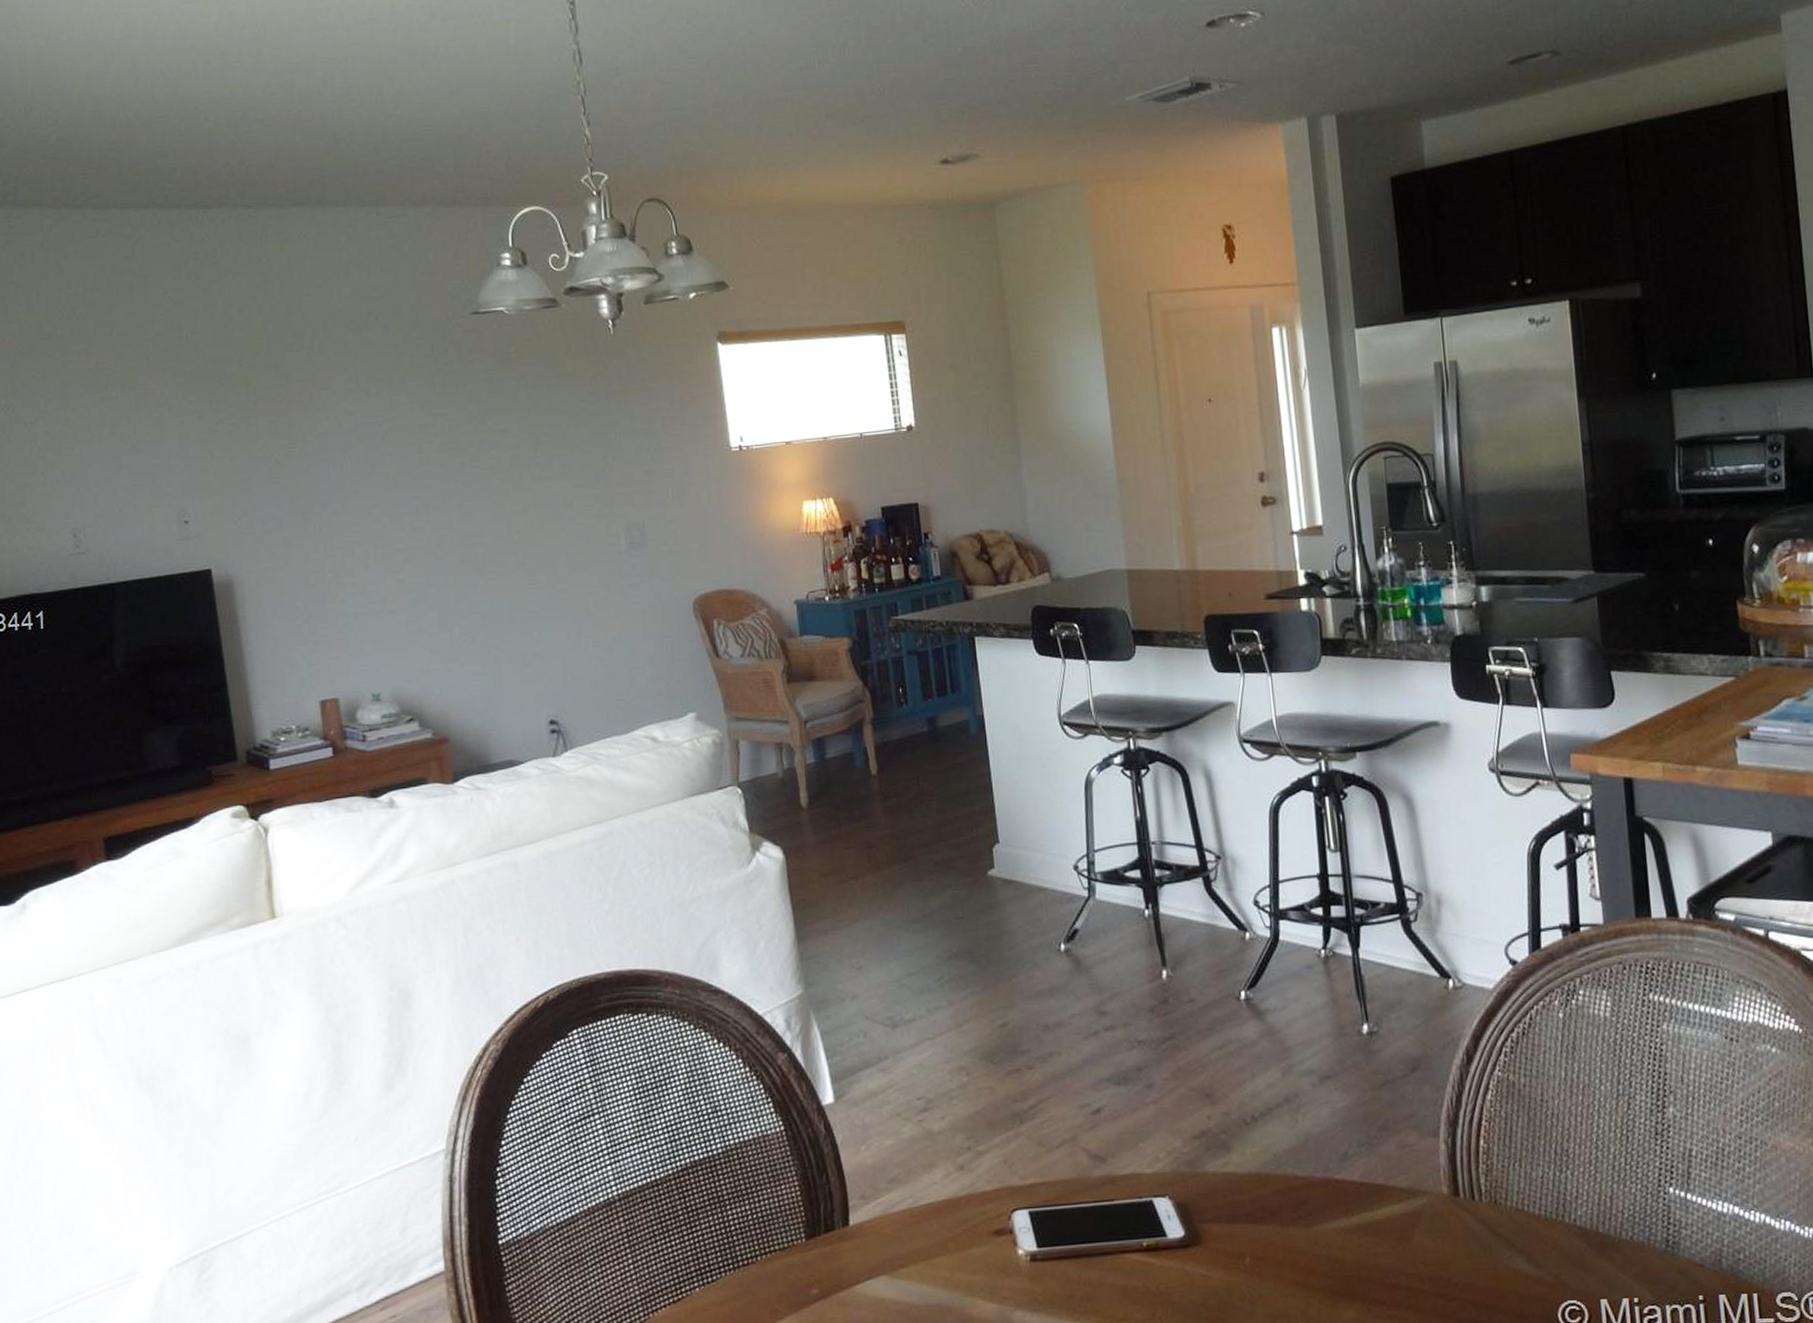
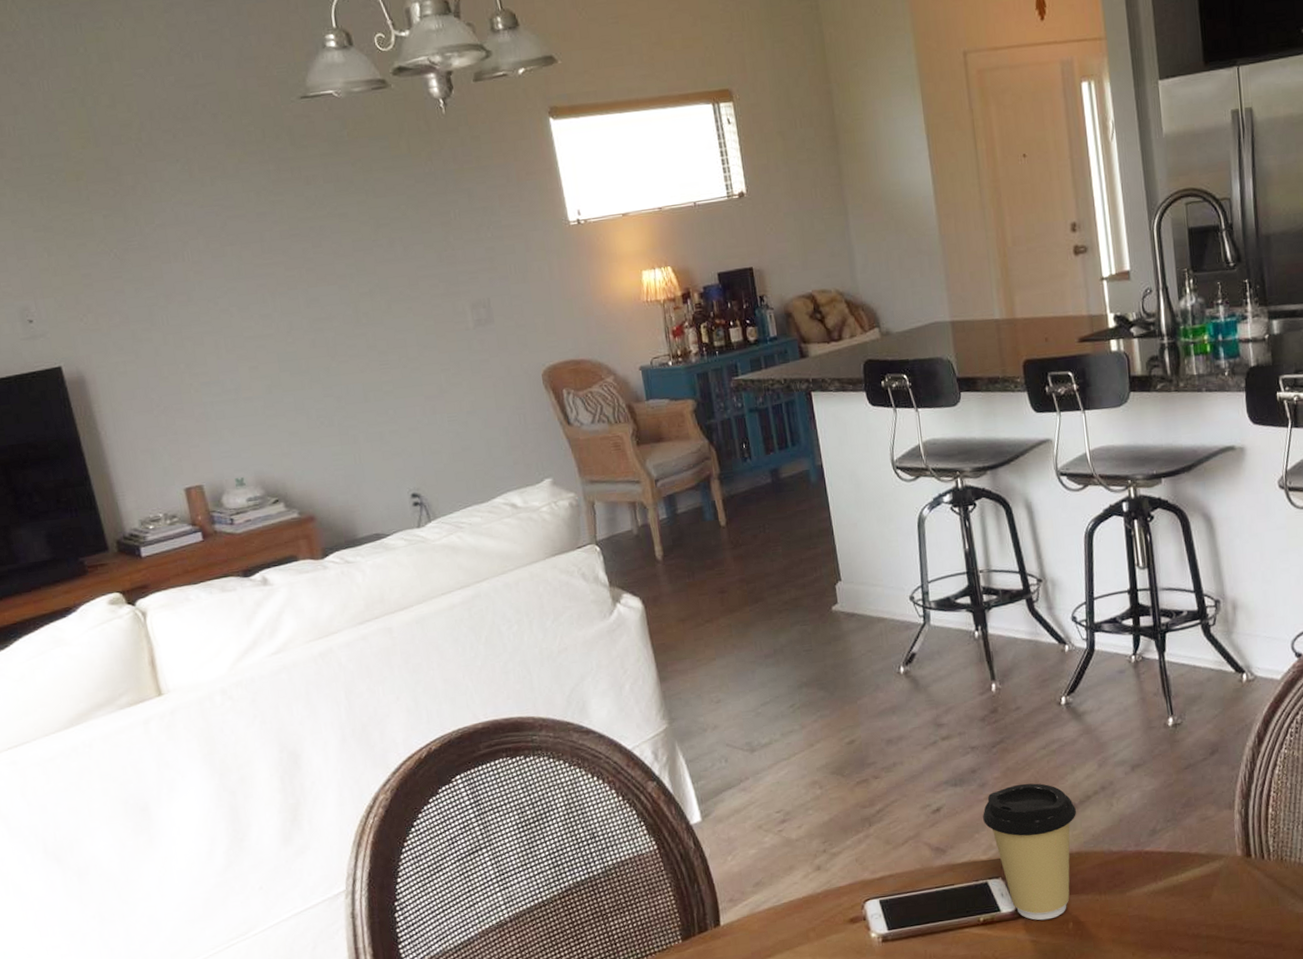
coffee cup: none [1149,1088,1257,1252] -> present [983,783,1077,921]

